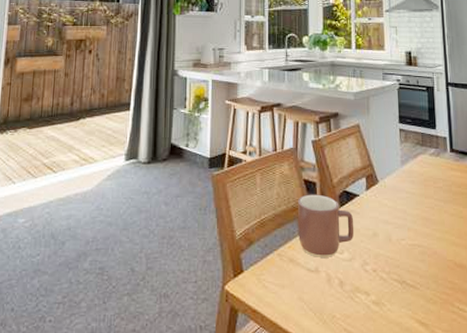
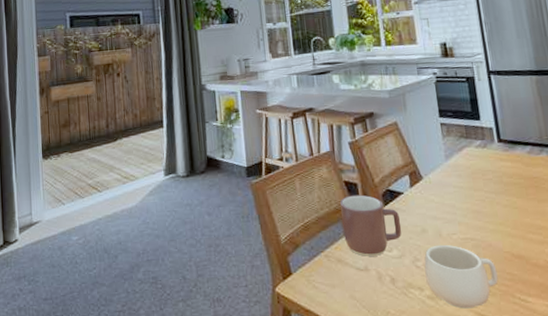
mug: none [372,249,440,316] -> present [424,244,499,309]

